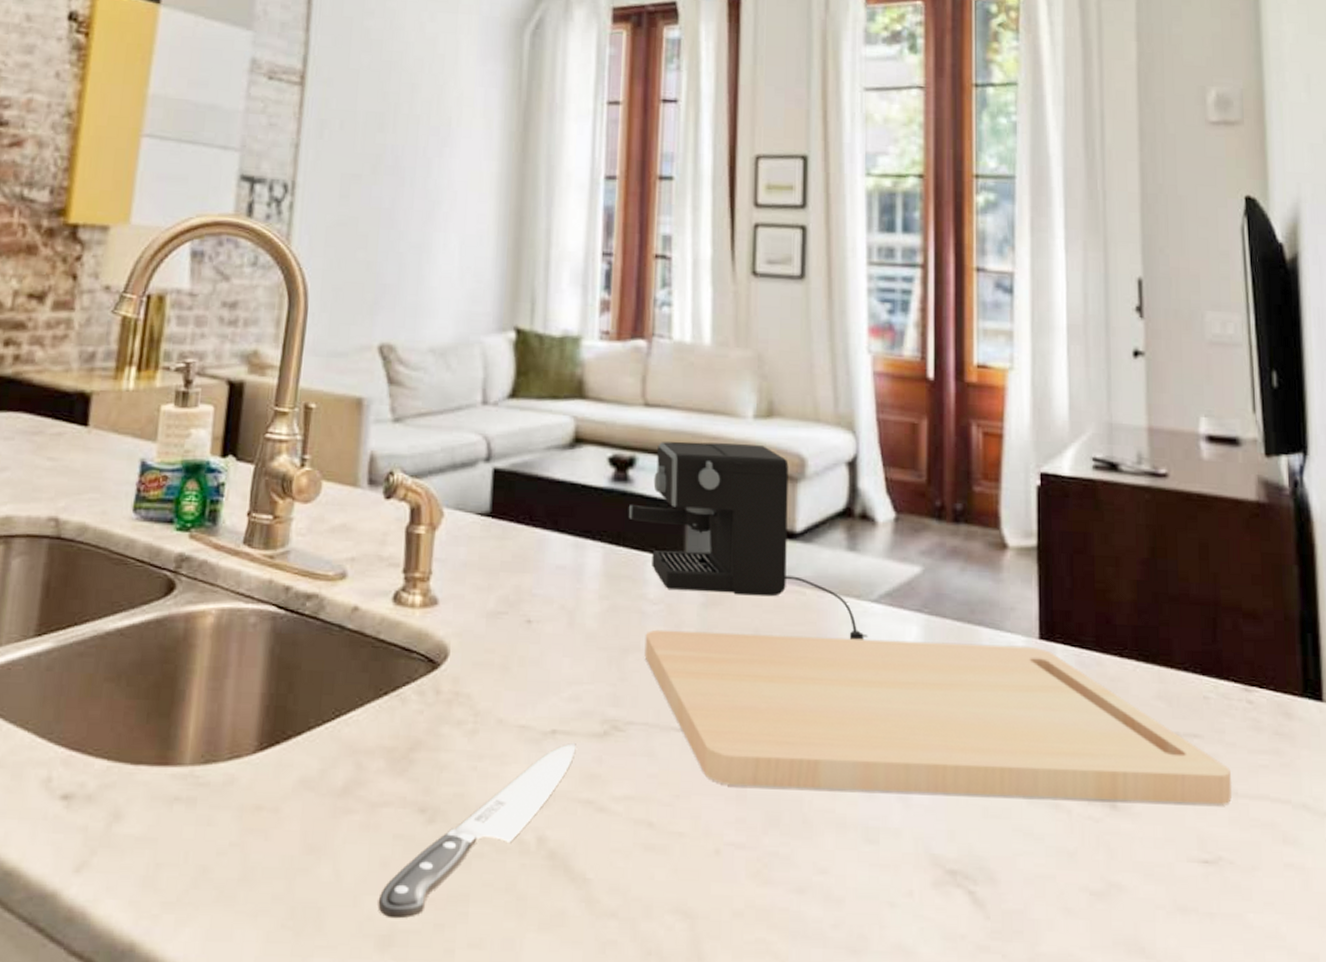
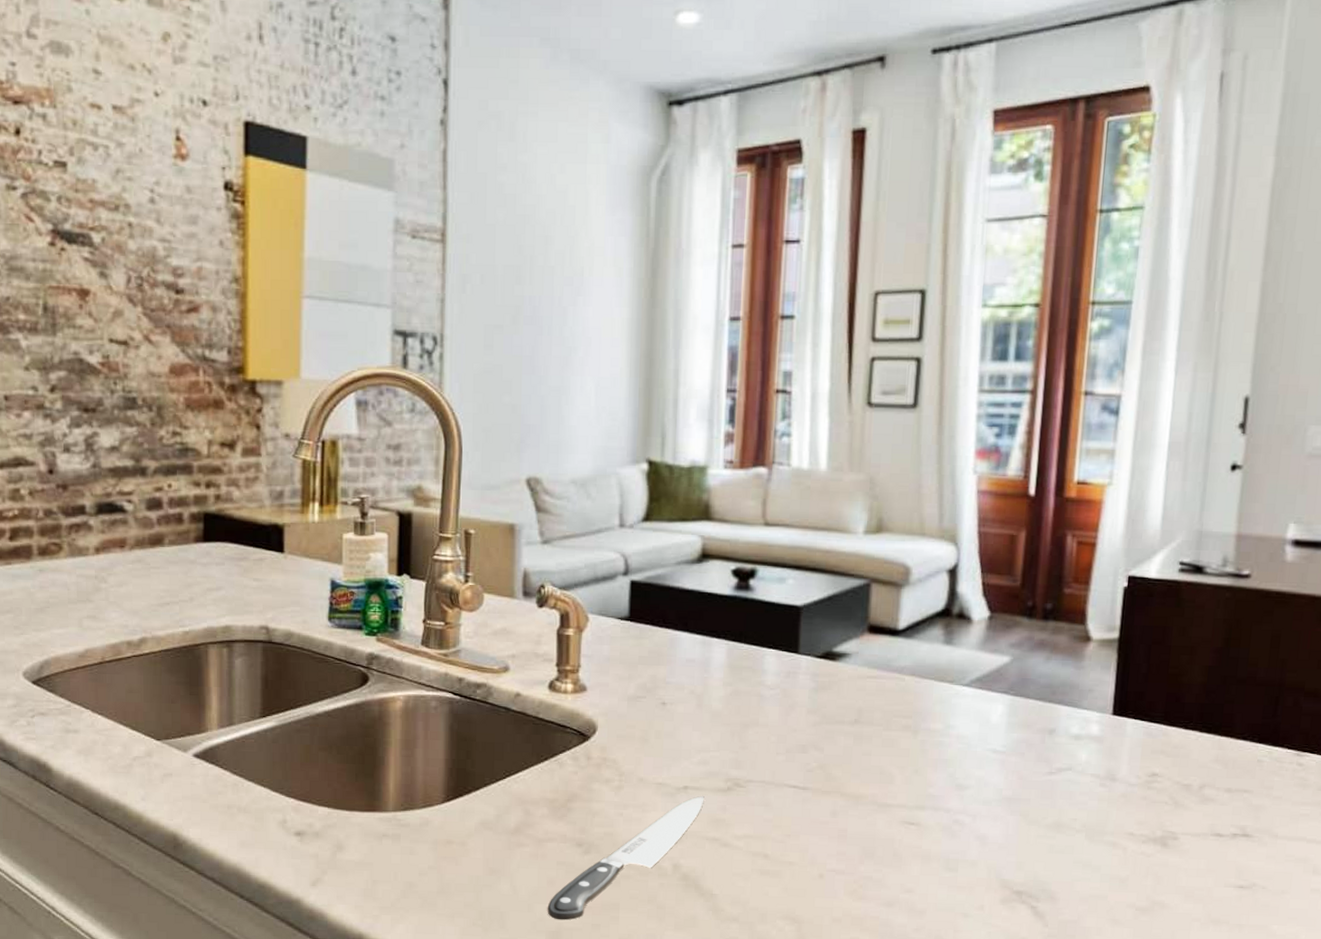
coffee maker: present [628,441,868,640] -> none [749,555,958,716]
cutting board: present [644,629,1232,805] -> none [762,709,1274,844]

